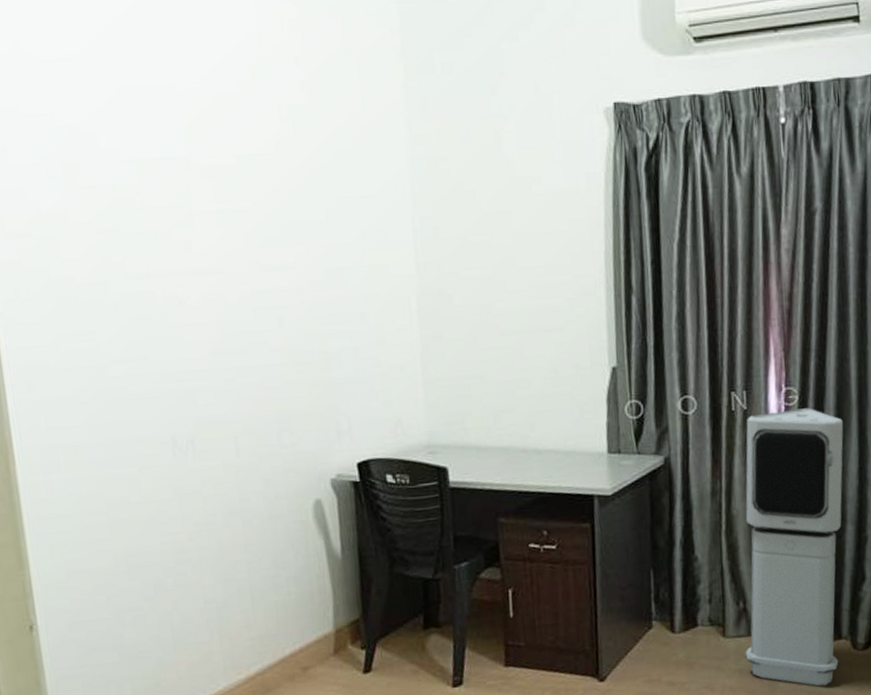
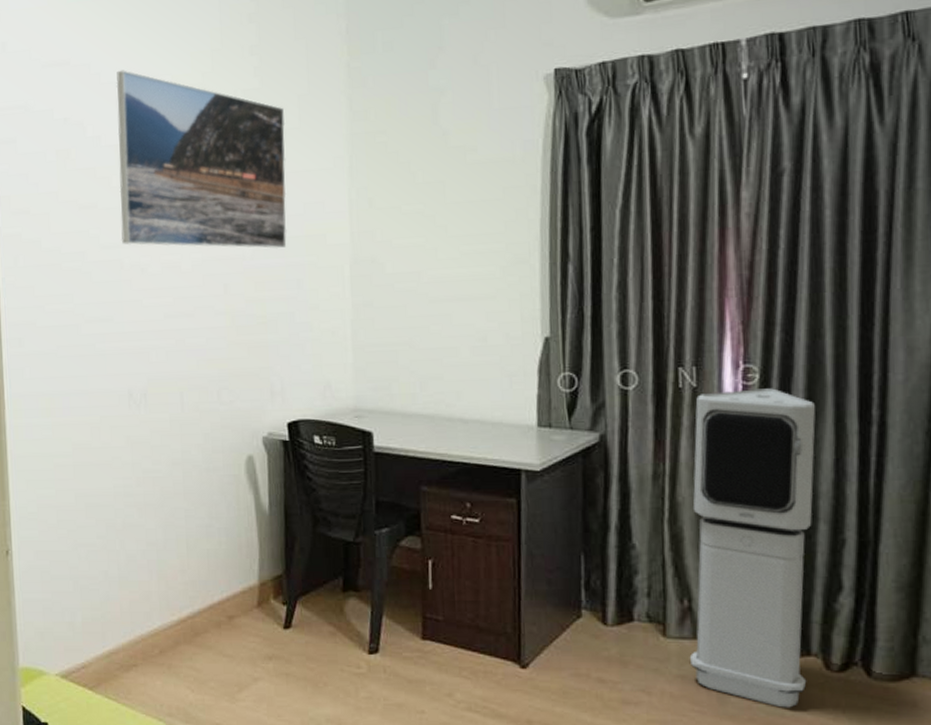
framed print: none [133,73,347,280] -> present [116,70,287,249]

